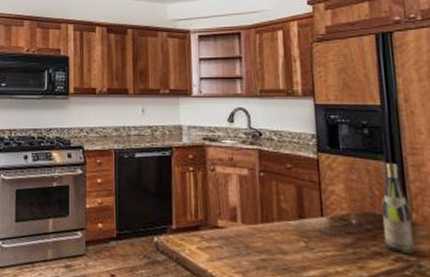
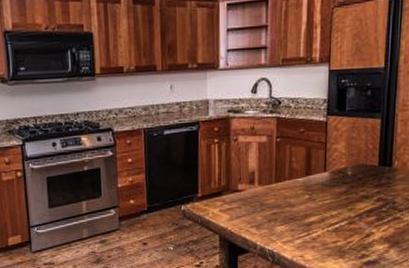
wine bottle: present [382,162,415,255] -> none [370,119,394,195]

